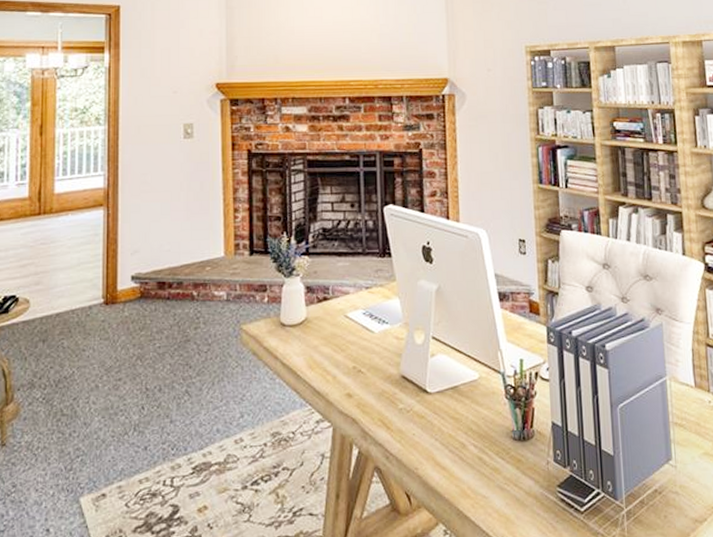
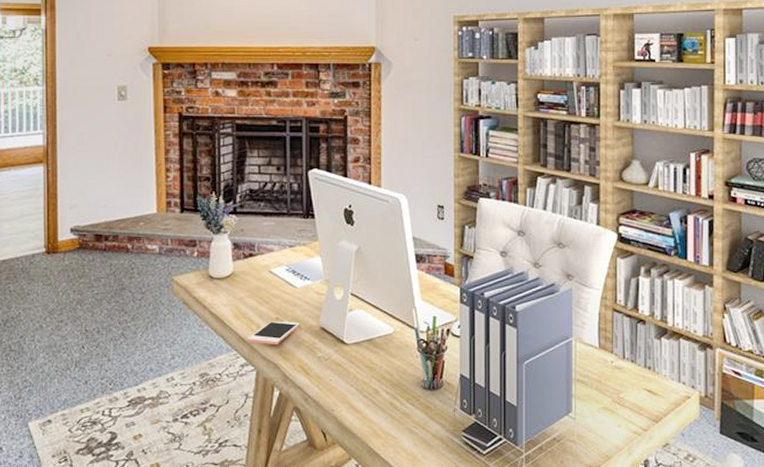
cell phone: none [323,370,379,398] -> present [248,321,300,345]

